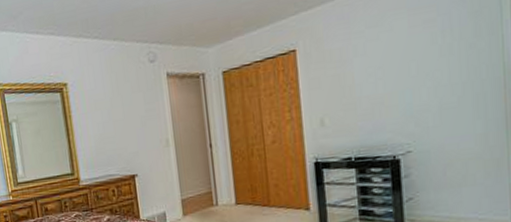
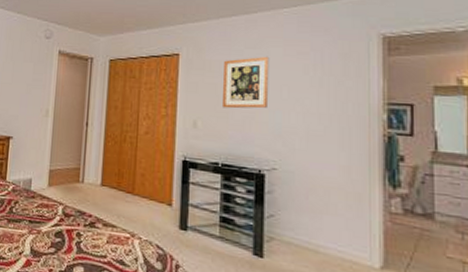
wall art: none [345,32,396,99] -> present [221,56,270,109]

